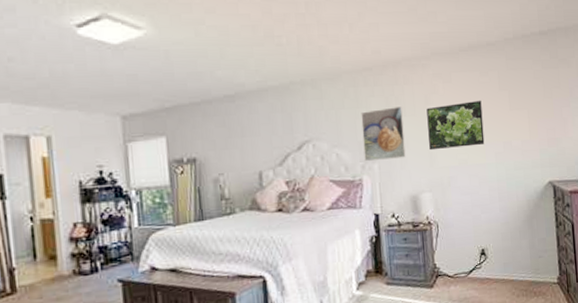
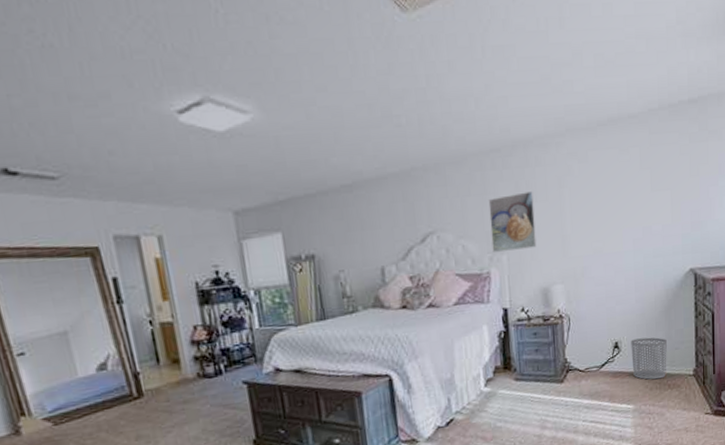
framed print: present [426,100,485,151] -> none [560,181,622,239]
waste bin: none [497,245,532,287] -> present [631,337,667,380]

